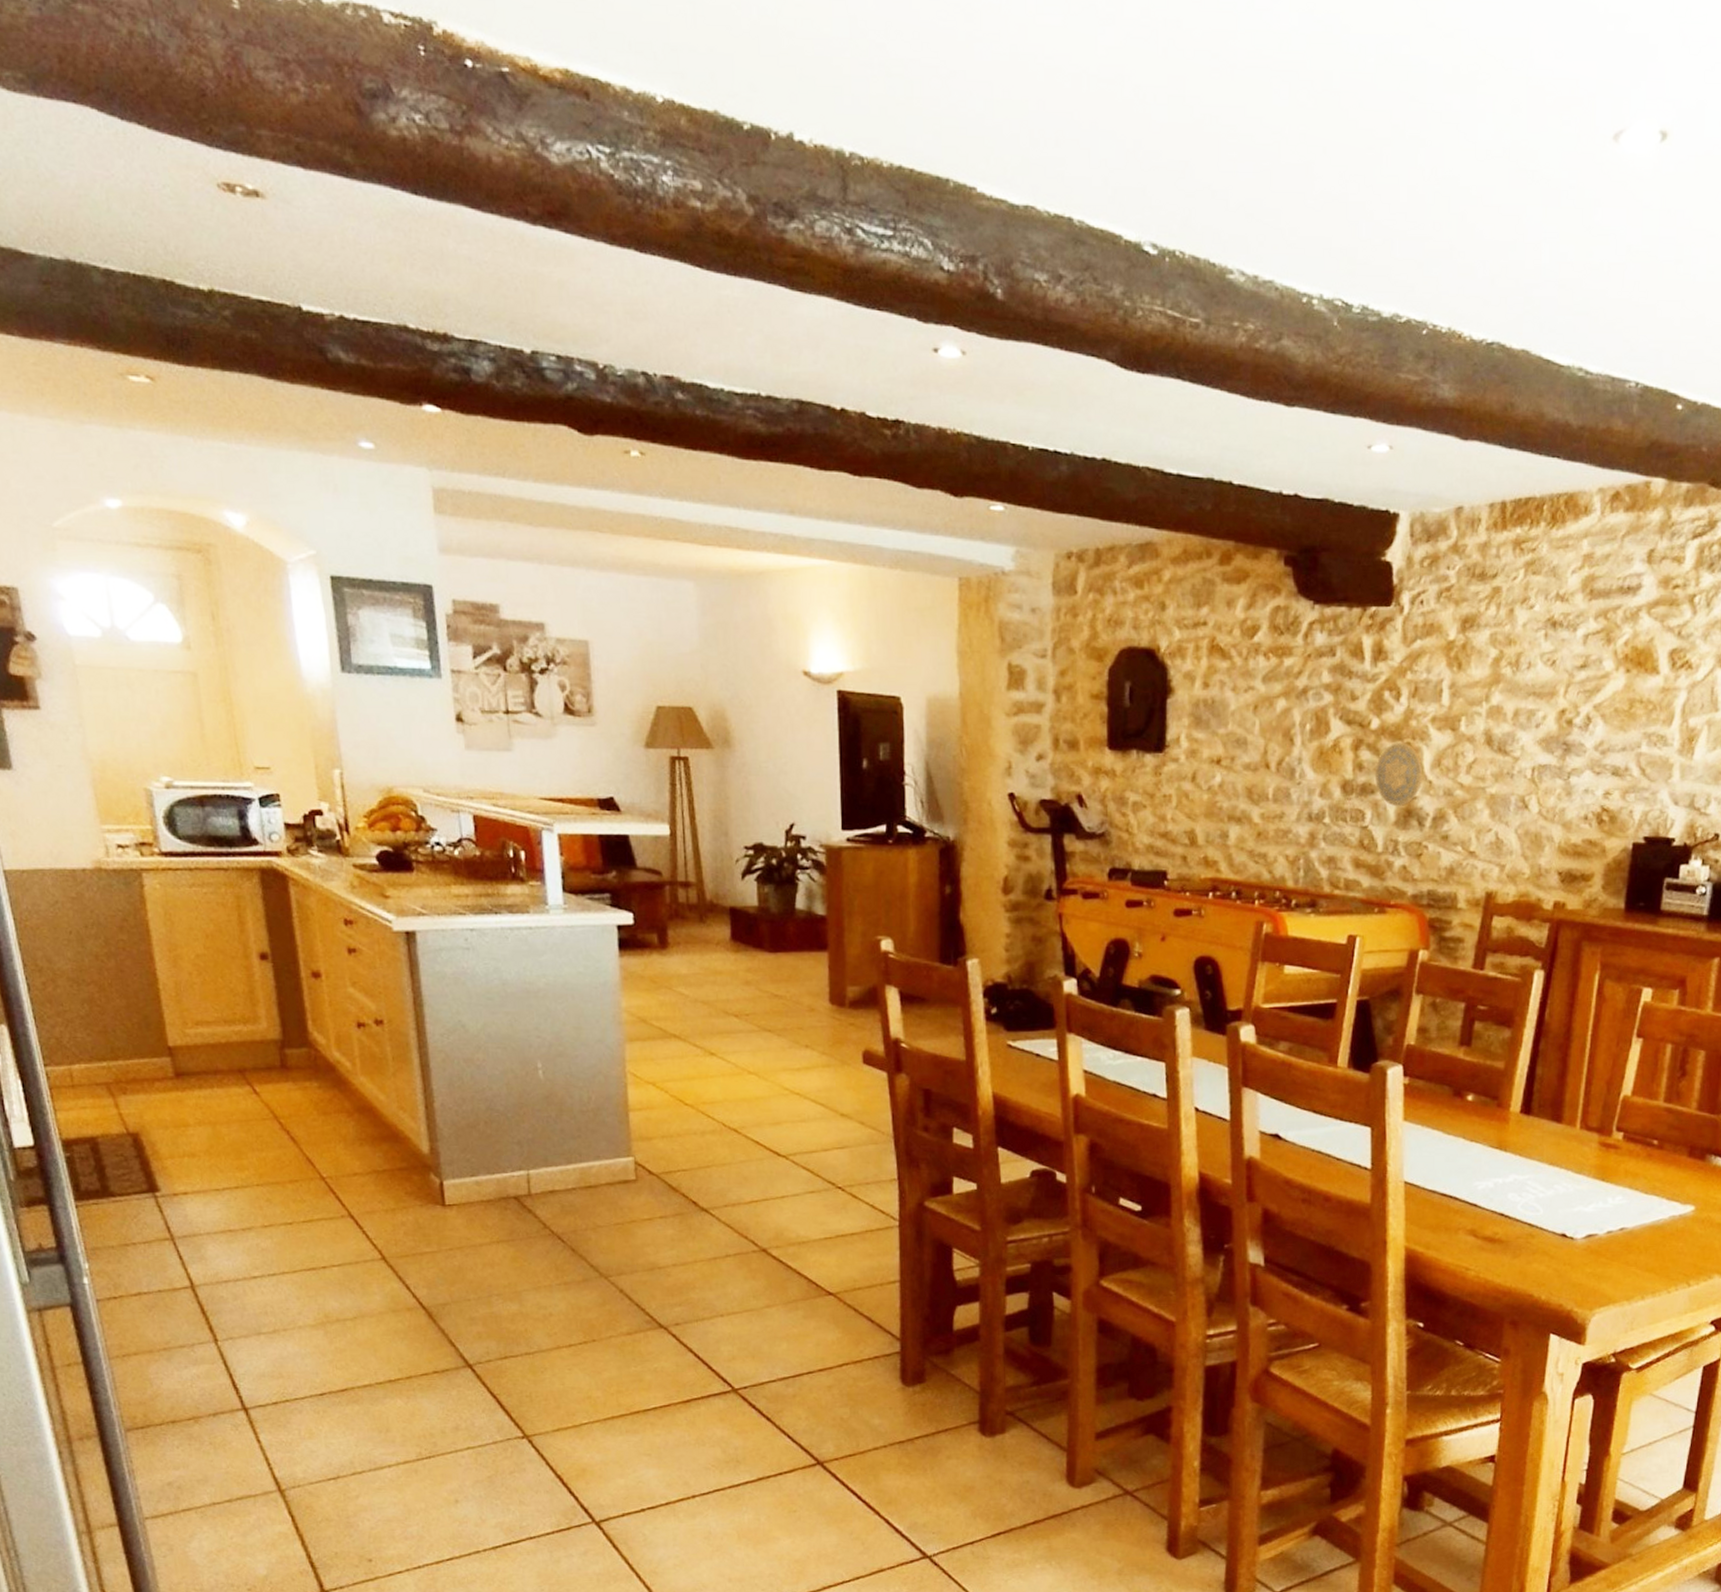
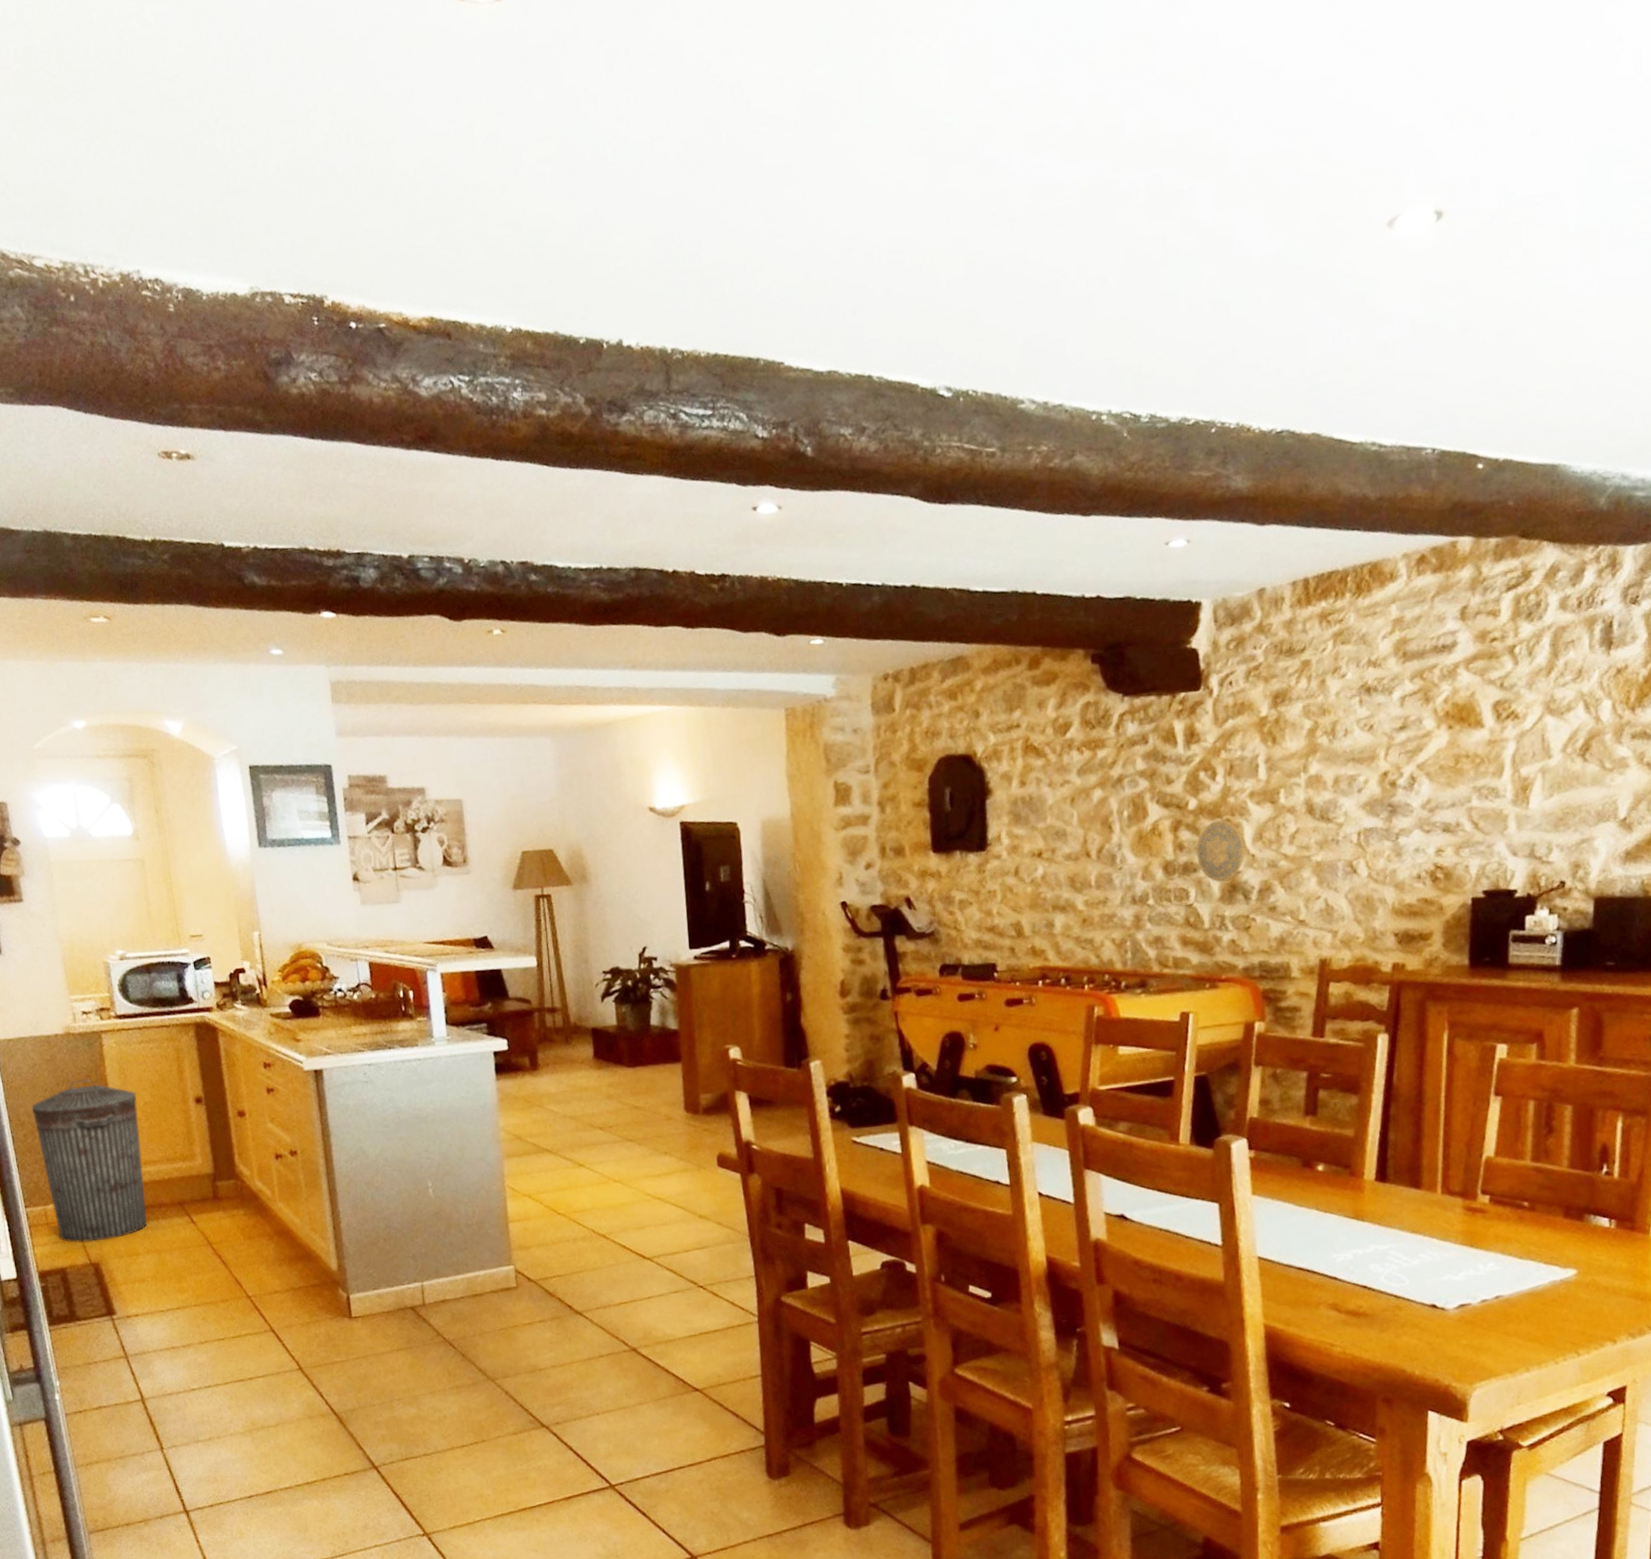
trash can: none [52,922,200,1110] -> present [31,1078,148,1243]

